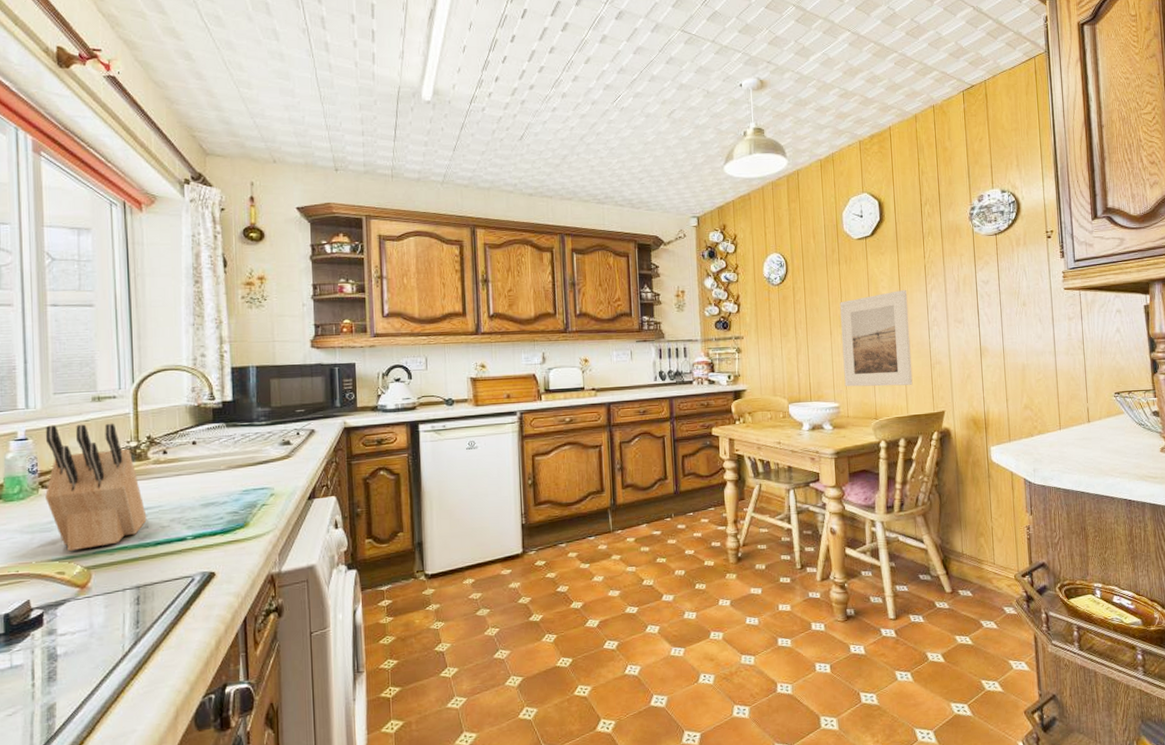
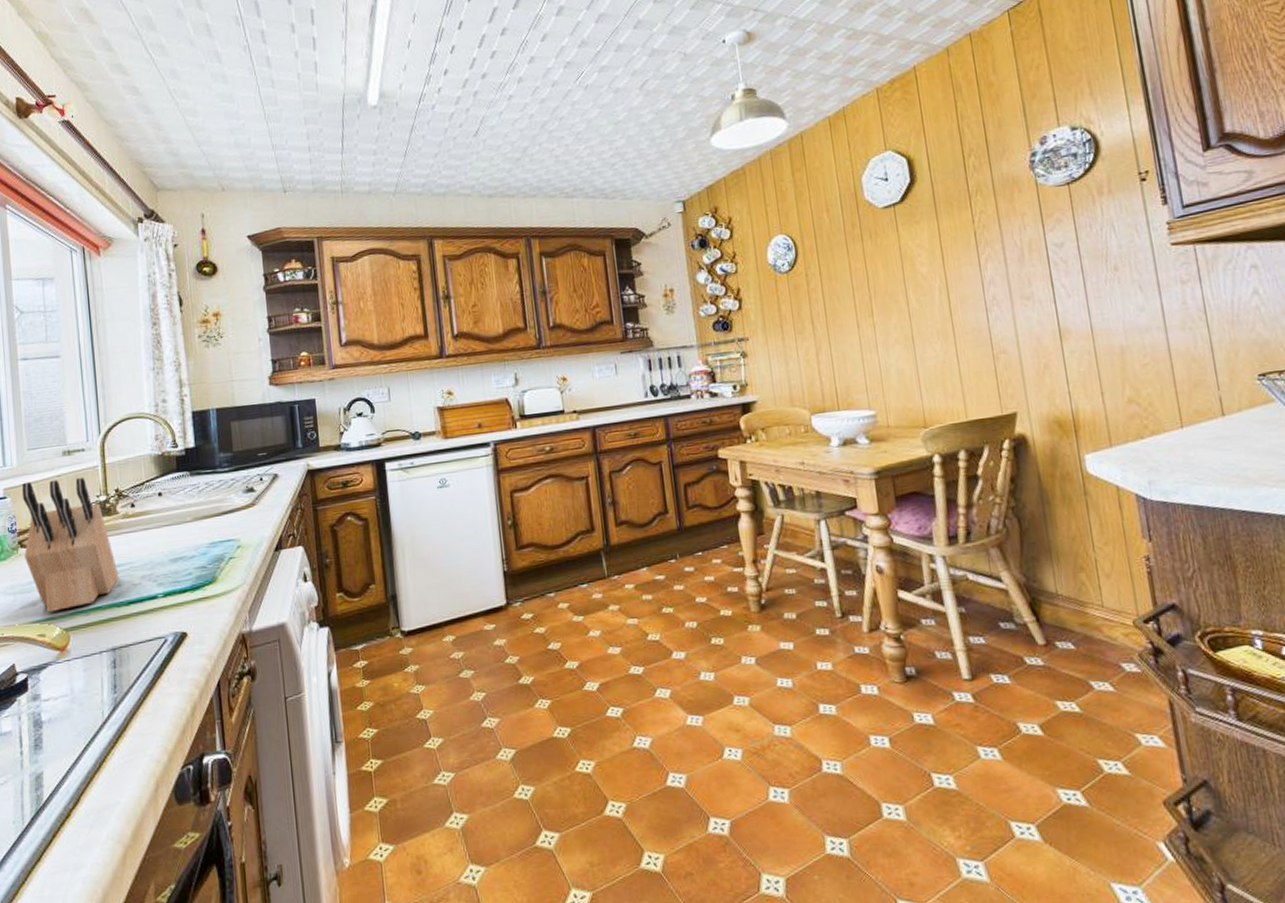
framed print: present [840,290,913,387] -> none [866,264,971,390]

